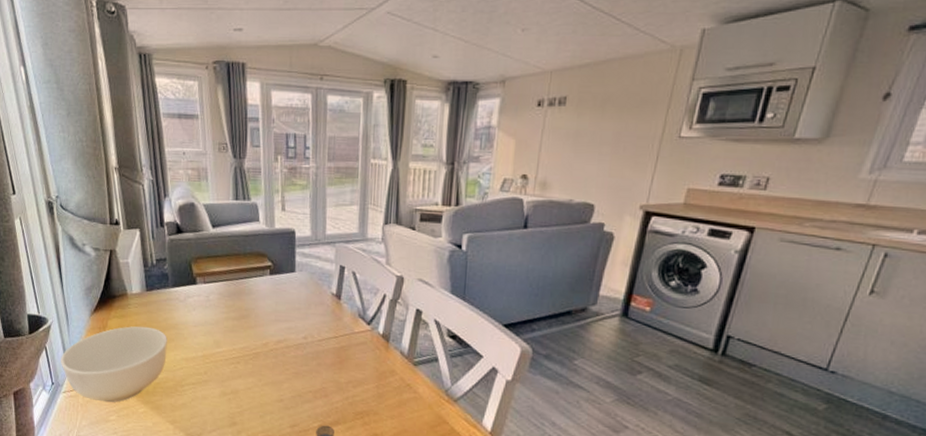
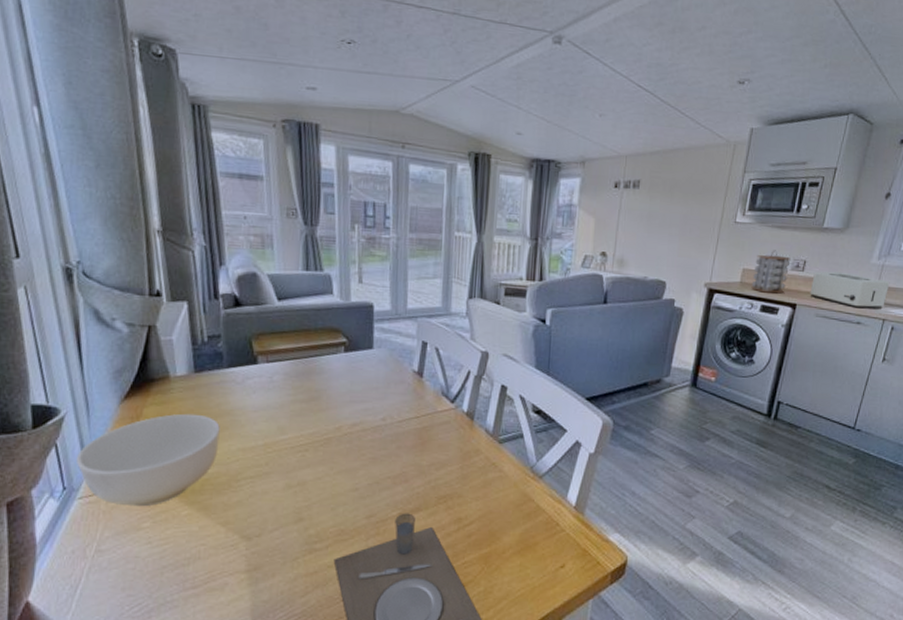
spice rack: none [697,166,749,216] -> present [751,250,791,294]
toaster: none [773,189,885,233] -> present [810,271,890,309]

